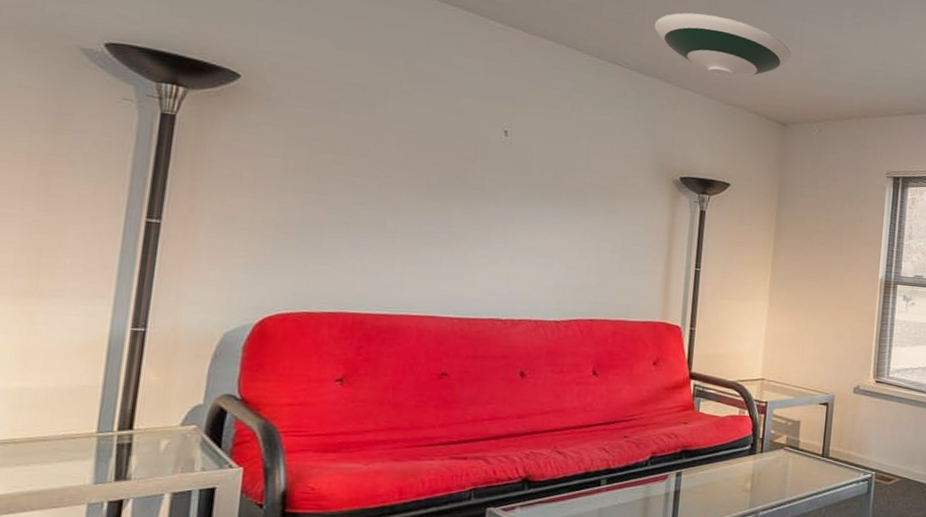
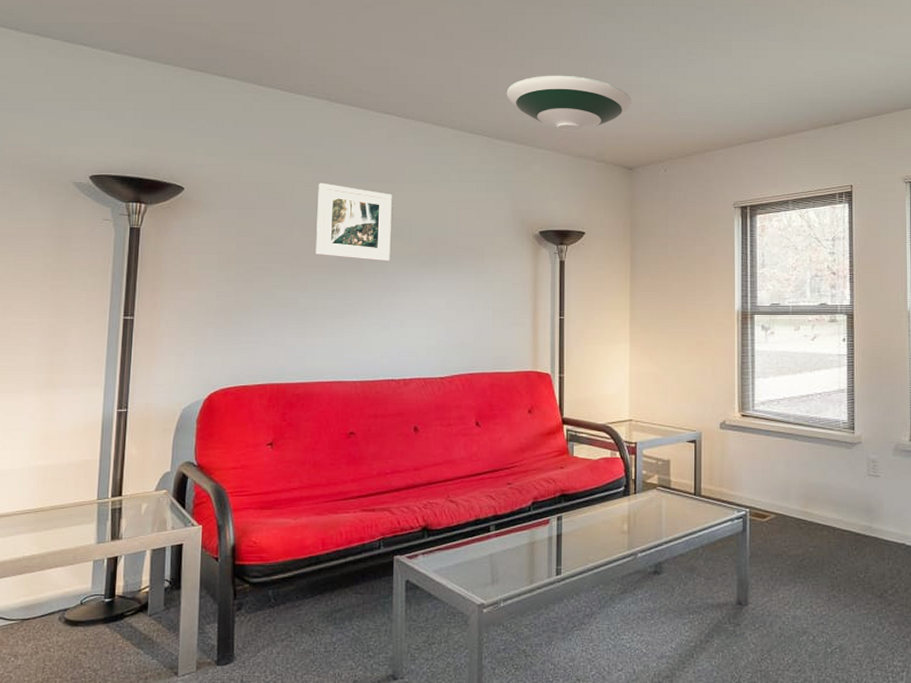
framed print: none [411,92,512,190] -> present [315,182,392,262]

